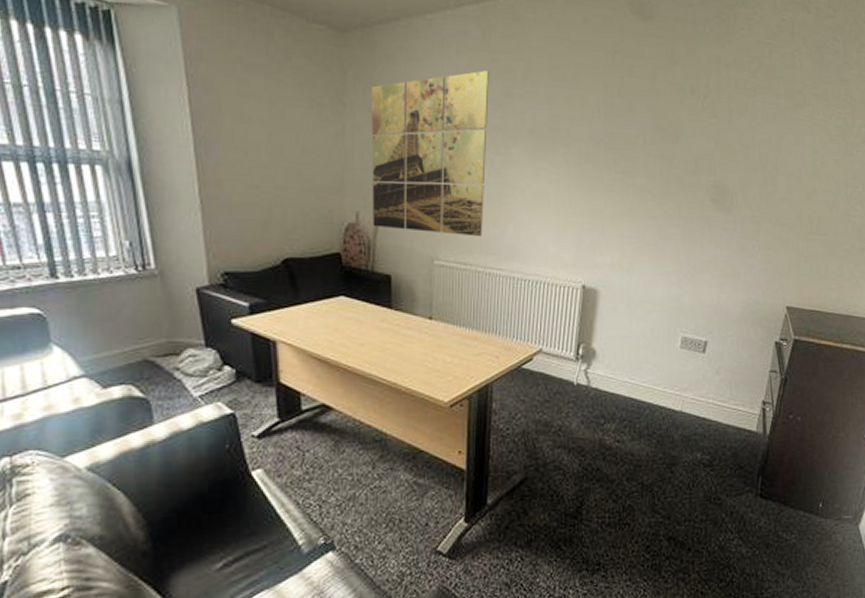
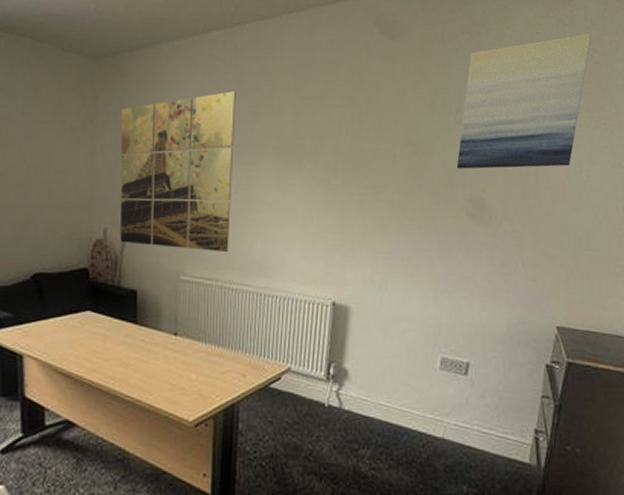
wall art: none [702,22,833,156] -> present [456,34,592,169]

